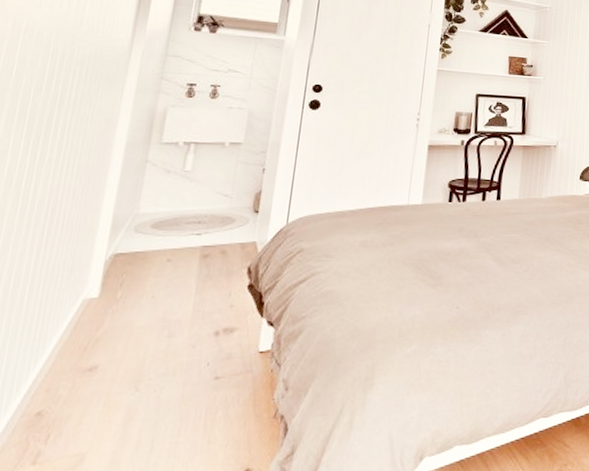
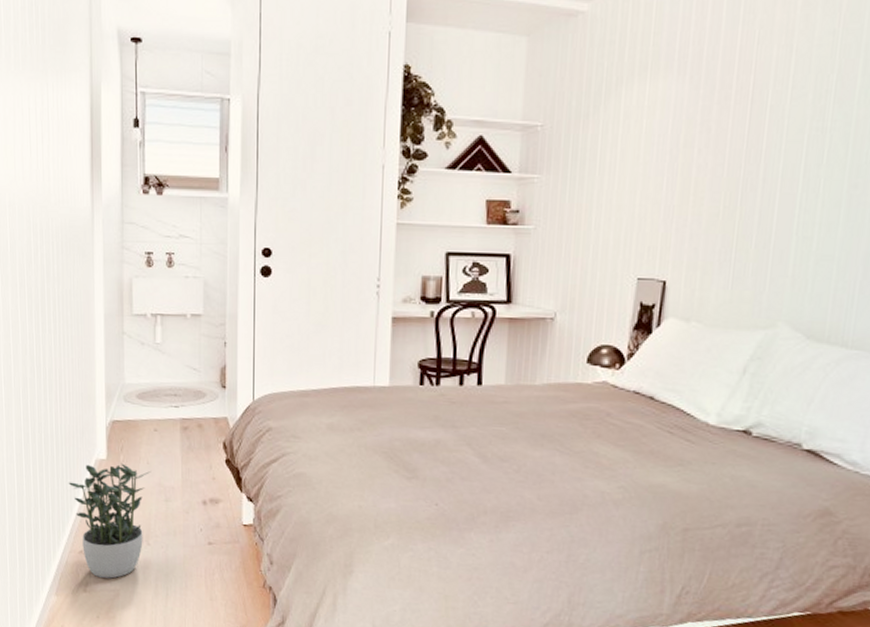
potted plant: none [37,300,156,442] -> present [68,463,152,579]

